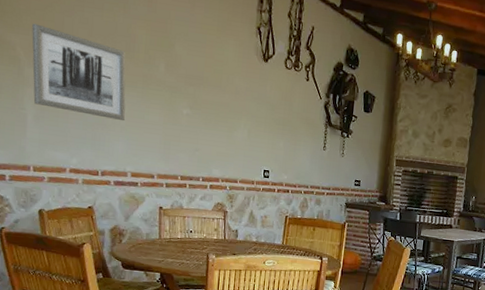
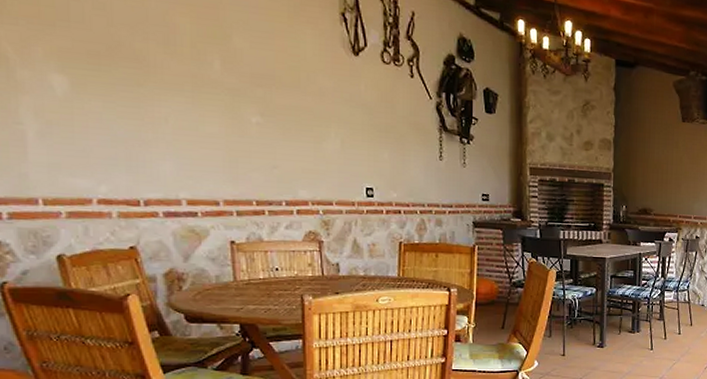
wall art: present [32,23,126,121] -> none [22,9,172,134]

